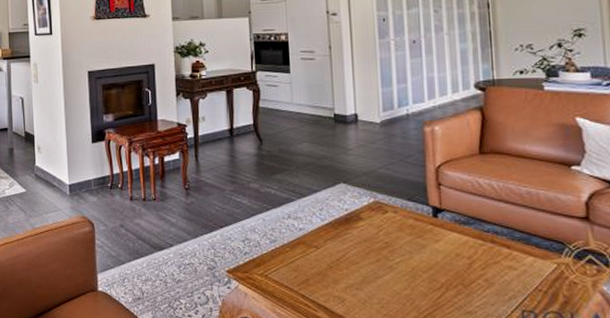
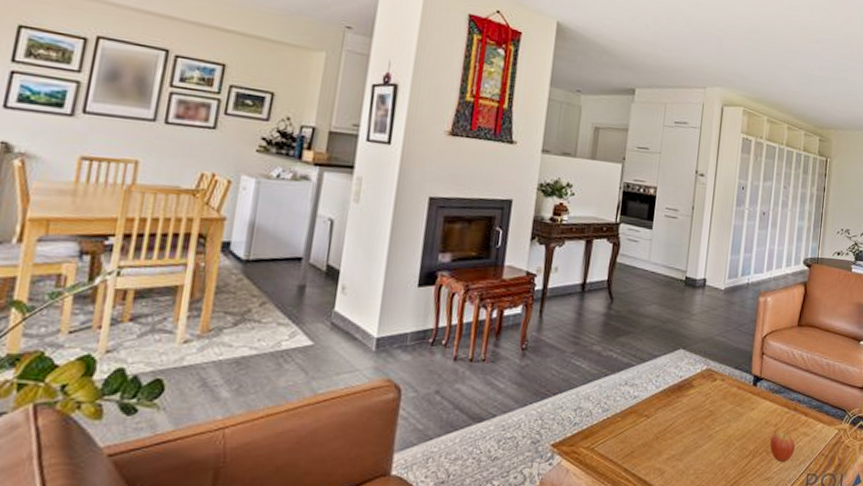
fruit: none [465,264,500,296] -> present [770,431,795,462]

